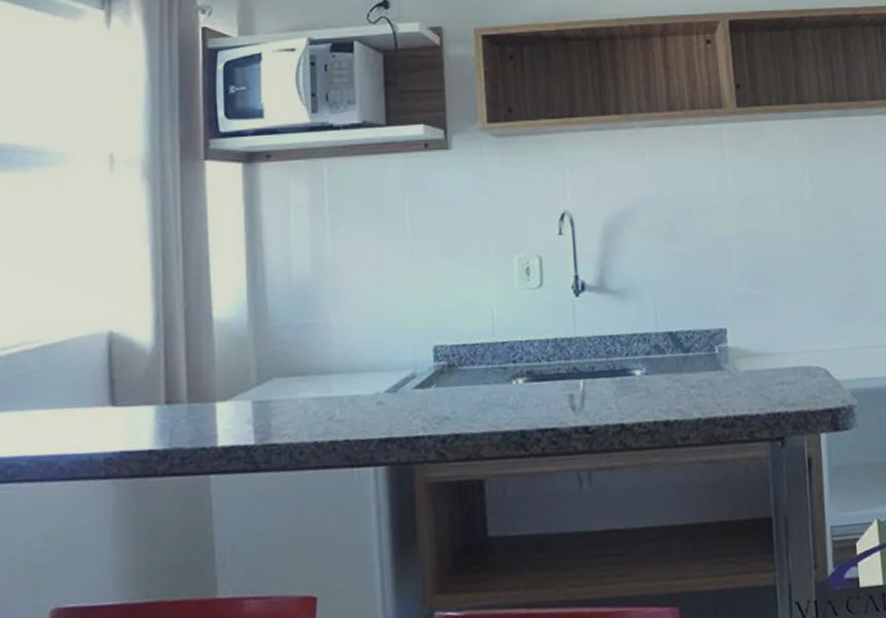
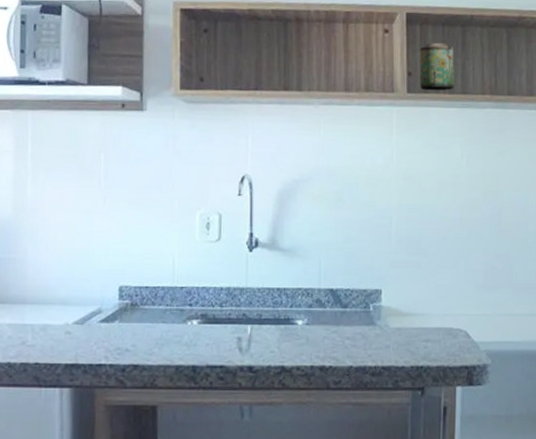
canister: none [747,49,789,103] -> present [420,42,455,91]

